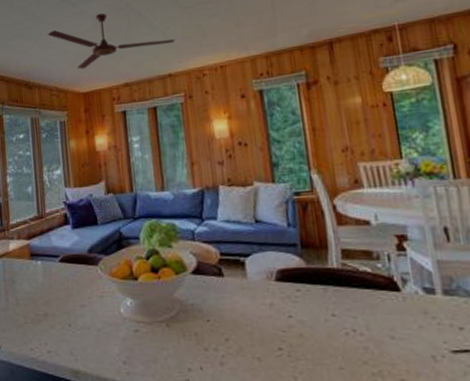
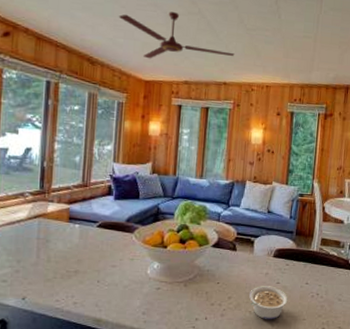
legume: none [253,321,311,370] -> present [249,286,288,320]

